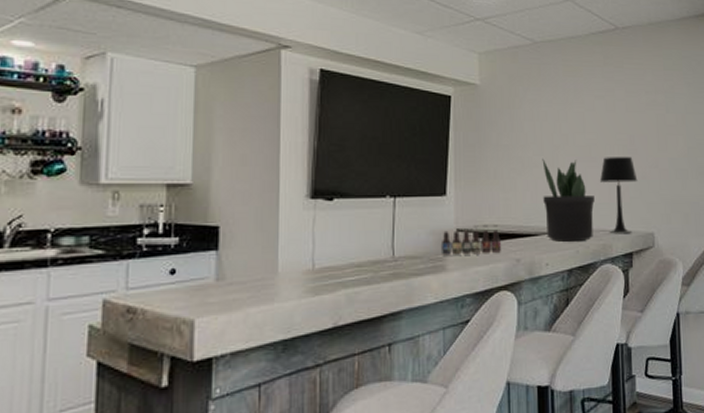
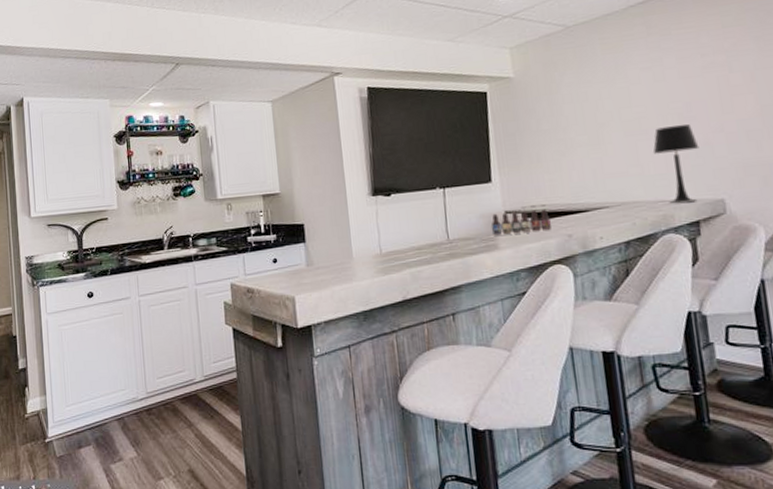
planter: present [542,158,595,242] -> none [586,134,651,216]

